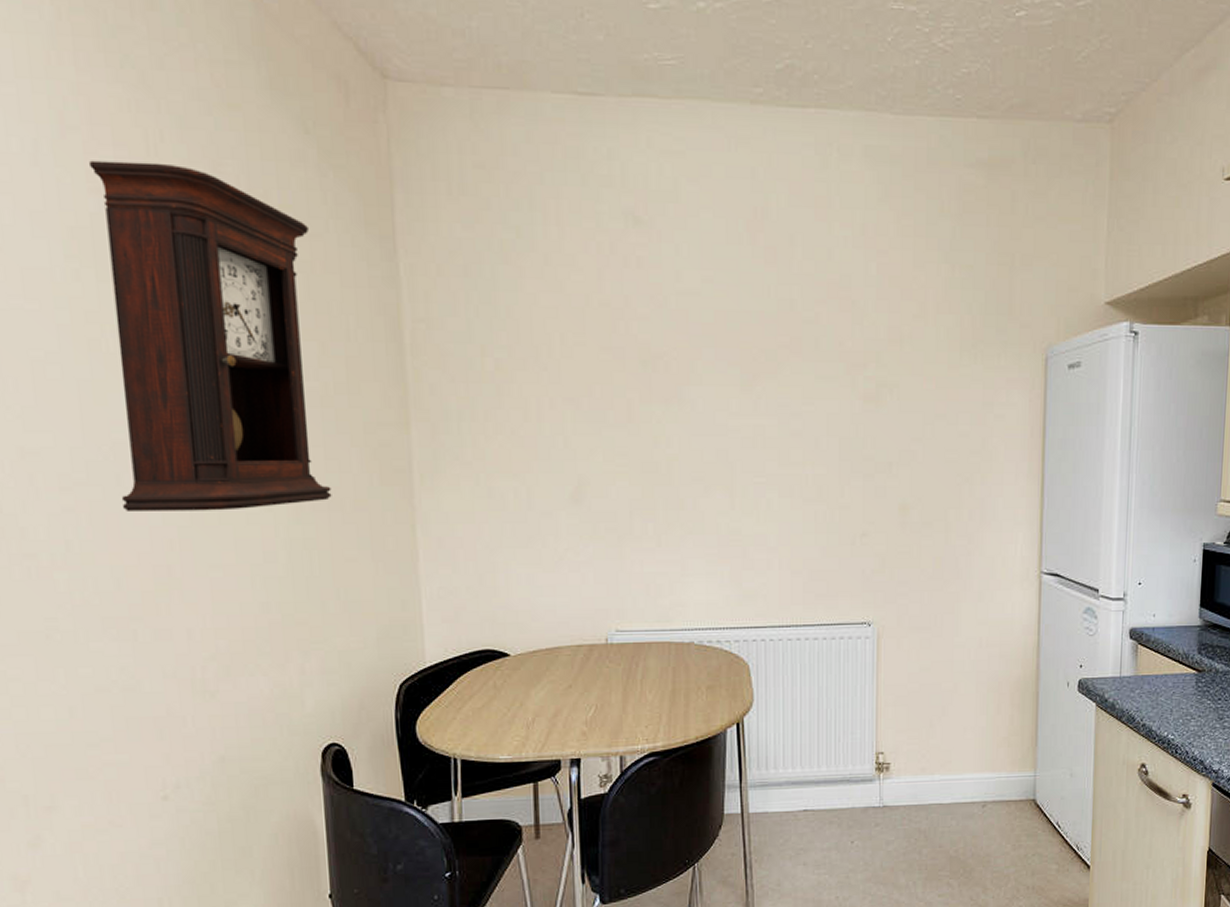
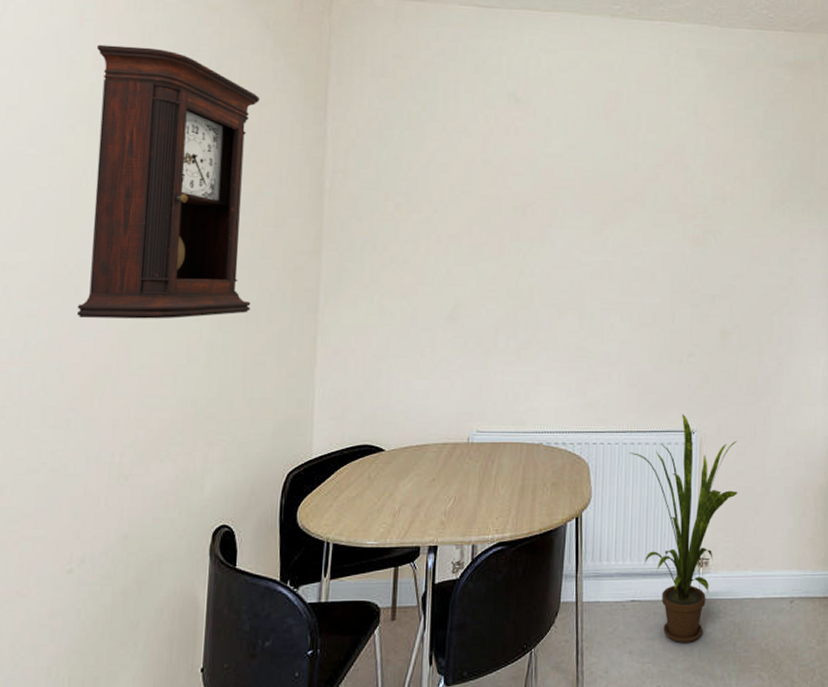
house plant: none [795,603,923,853] -> present [629,413,739,644]

